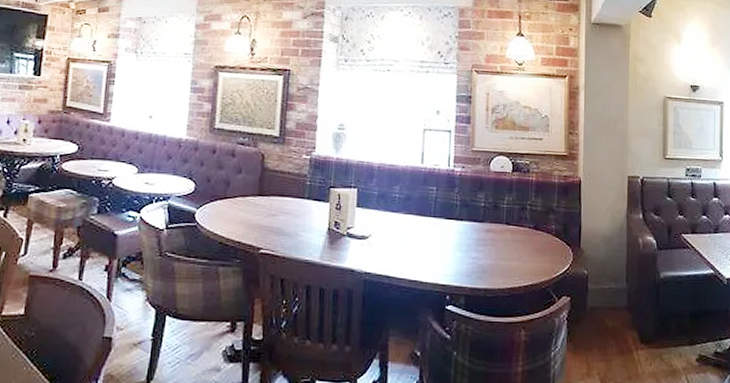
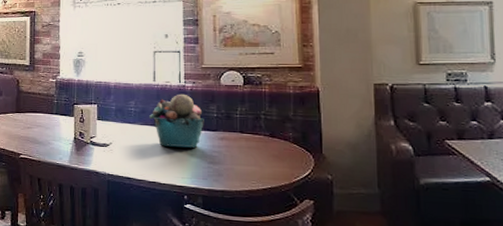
bucket: none [414,179,472,241] -> present [149,94,204,148]

